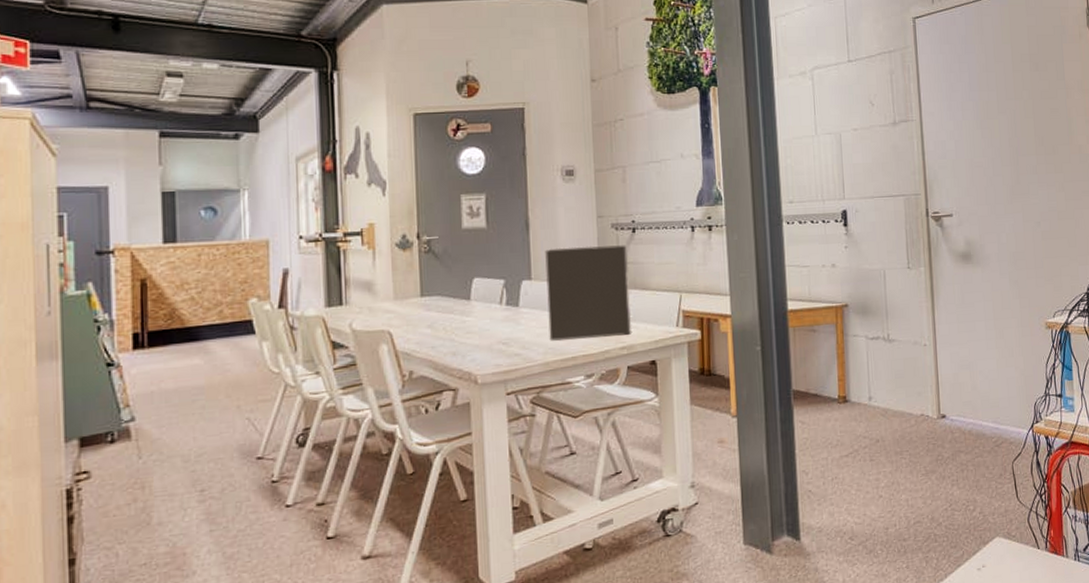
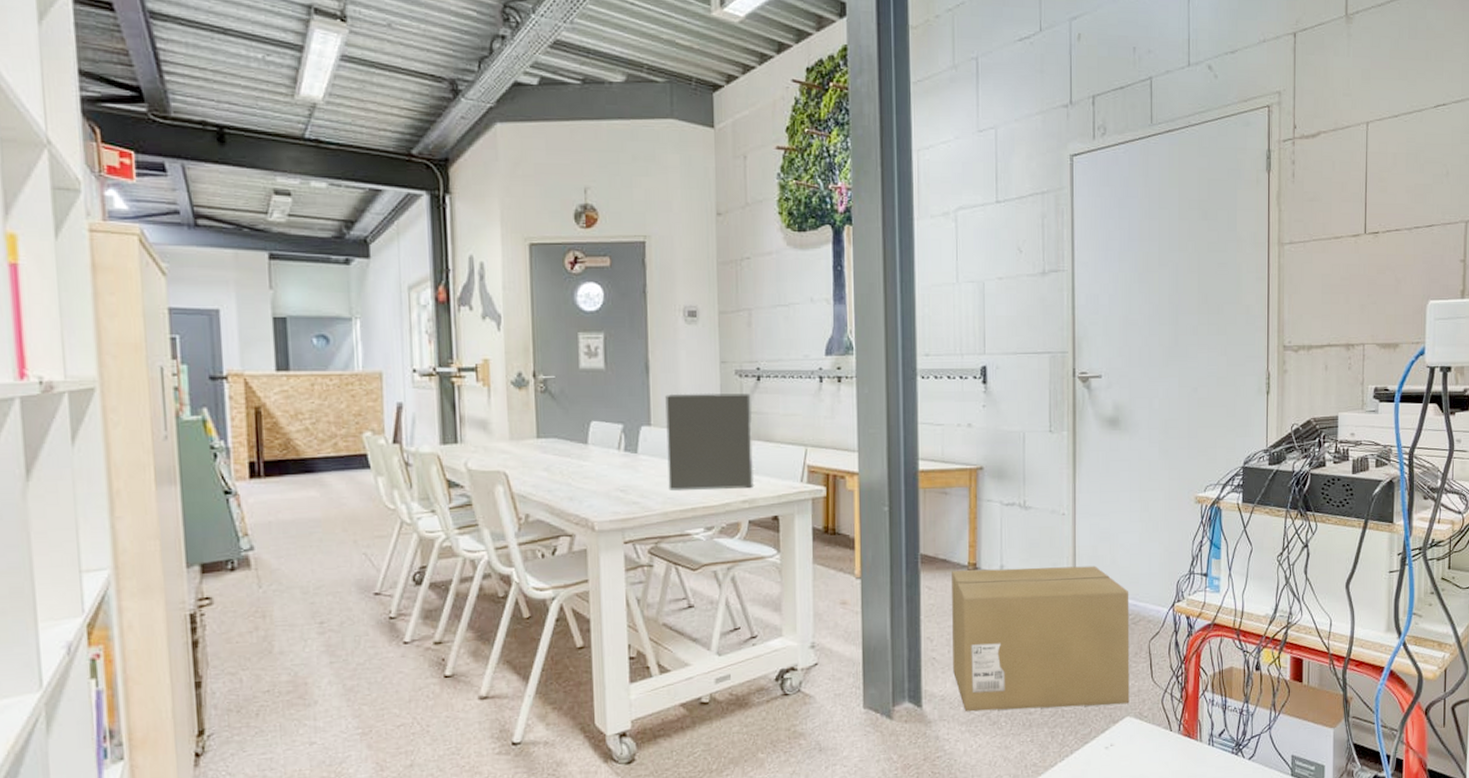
box: none [823,392,998,541] -> present [952,565,1130,712]

